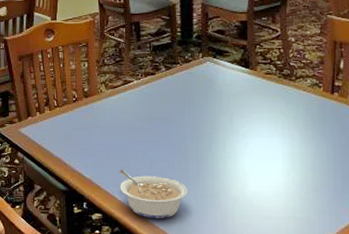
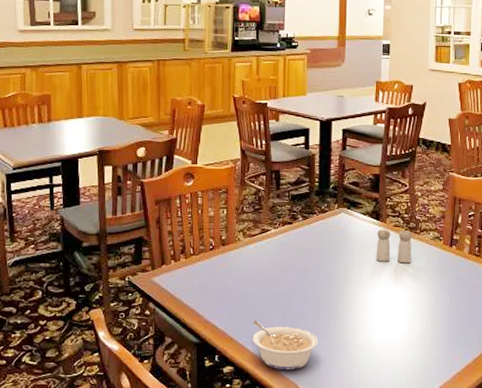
salt and pepper shaker: none [246,77,287,112] -> present [376,229,412,264]

